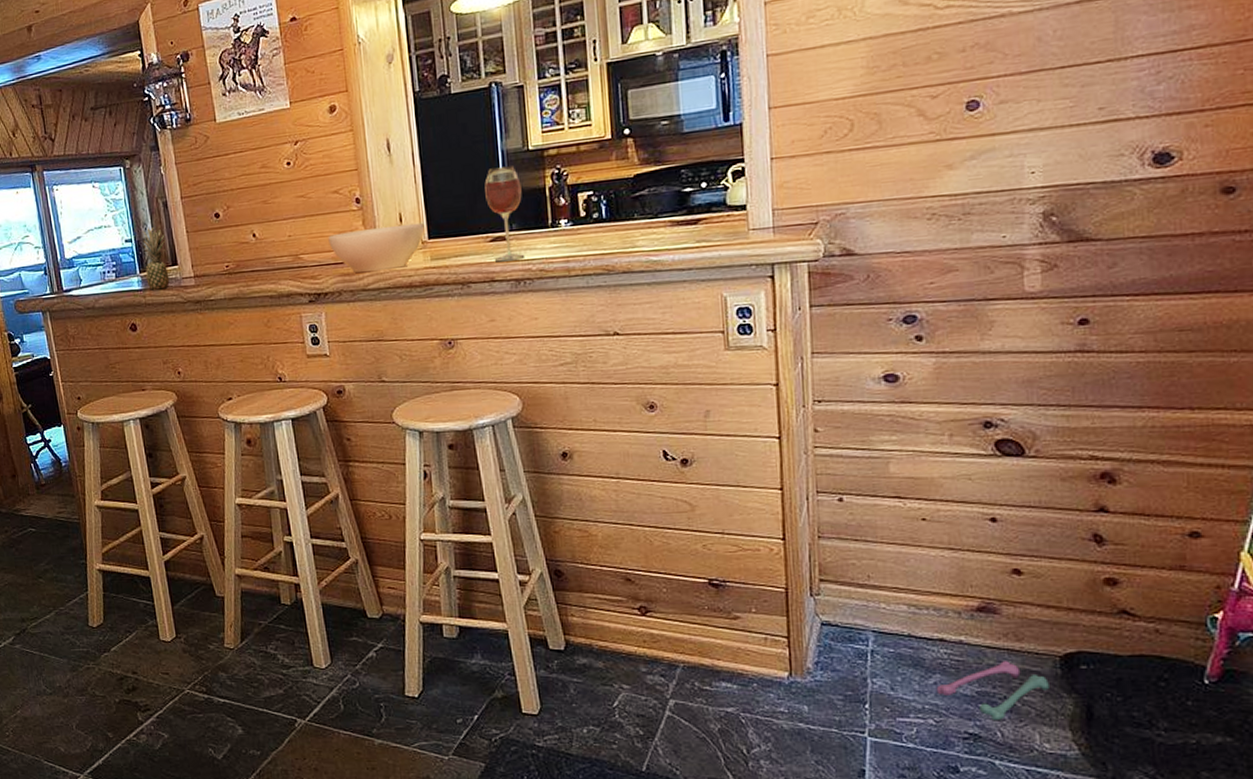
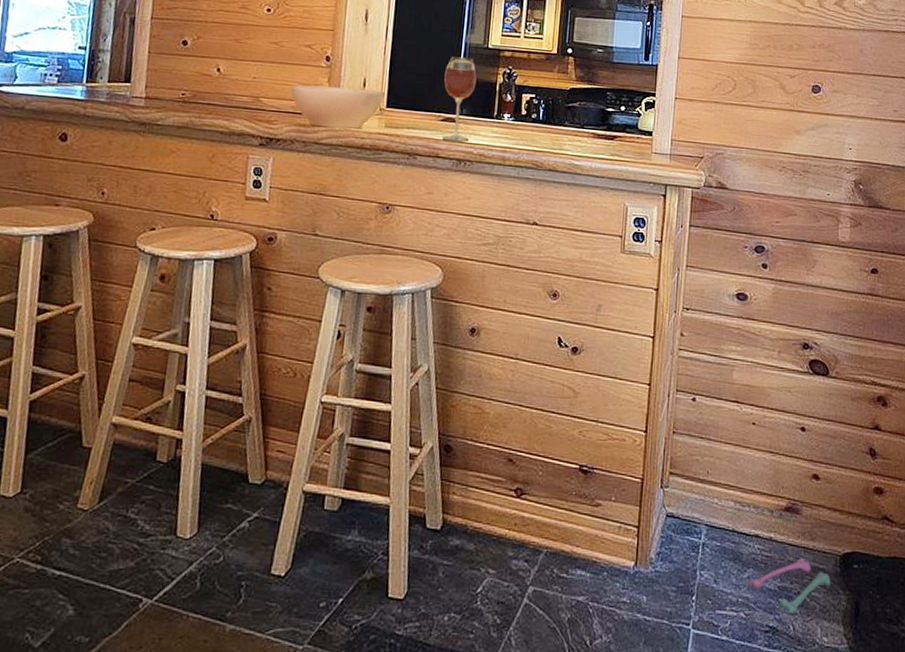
fruit: present [141,225,170,292] -> none [91,38,125,105]

